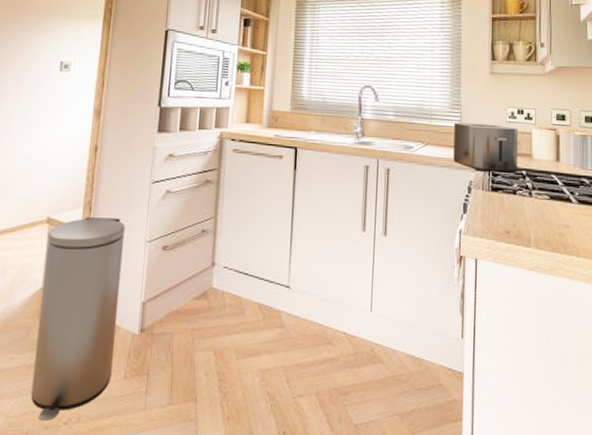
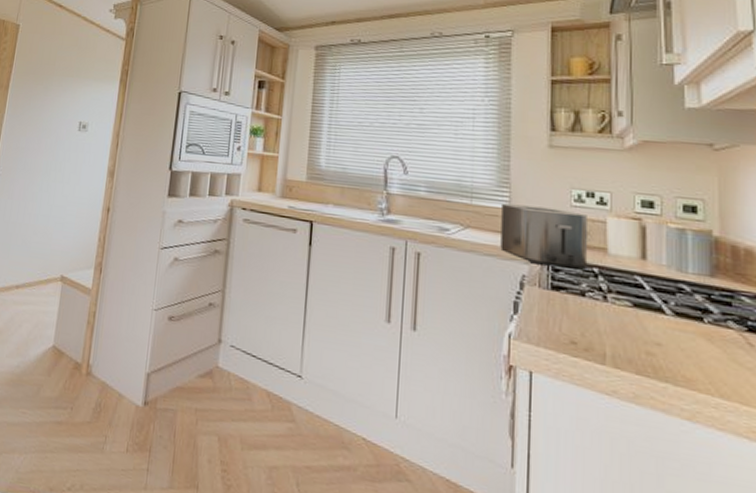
pedal bin: present [31,217,125,421] -> none [39,278,133,483]

